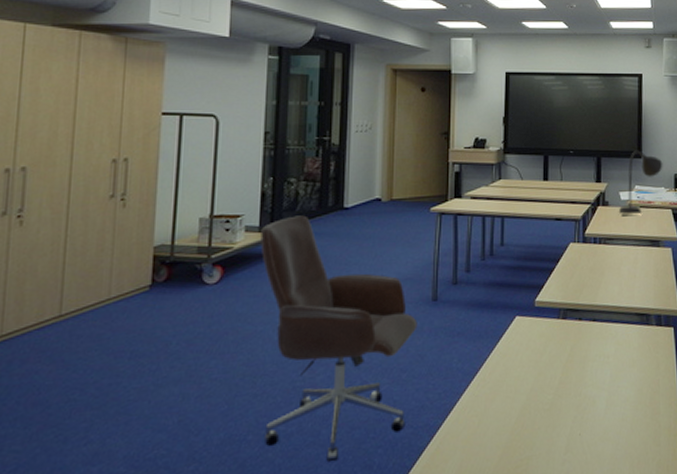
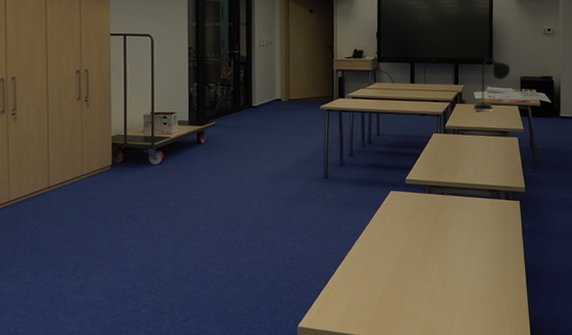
office chair: present [260,215,418,463] -> none [190,112,313,298]

